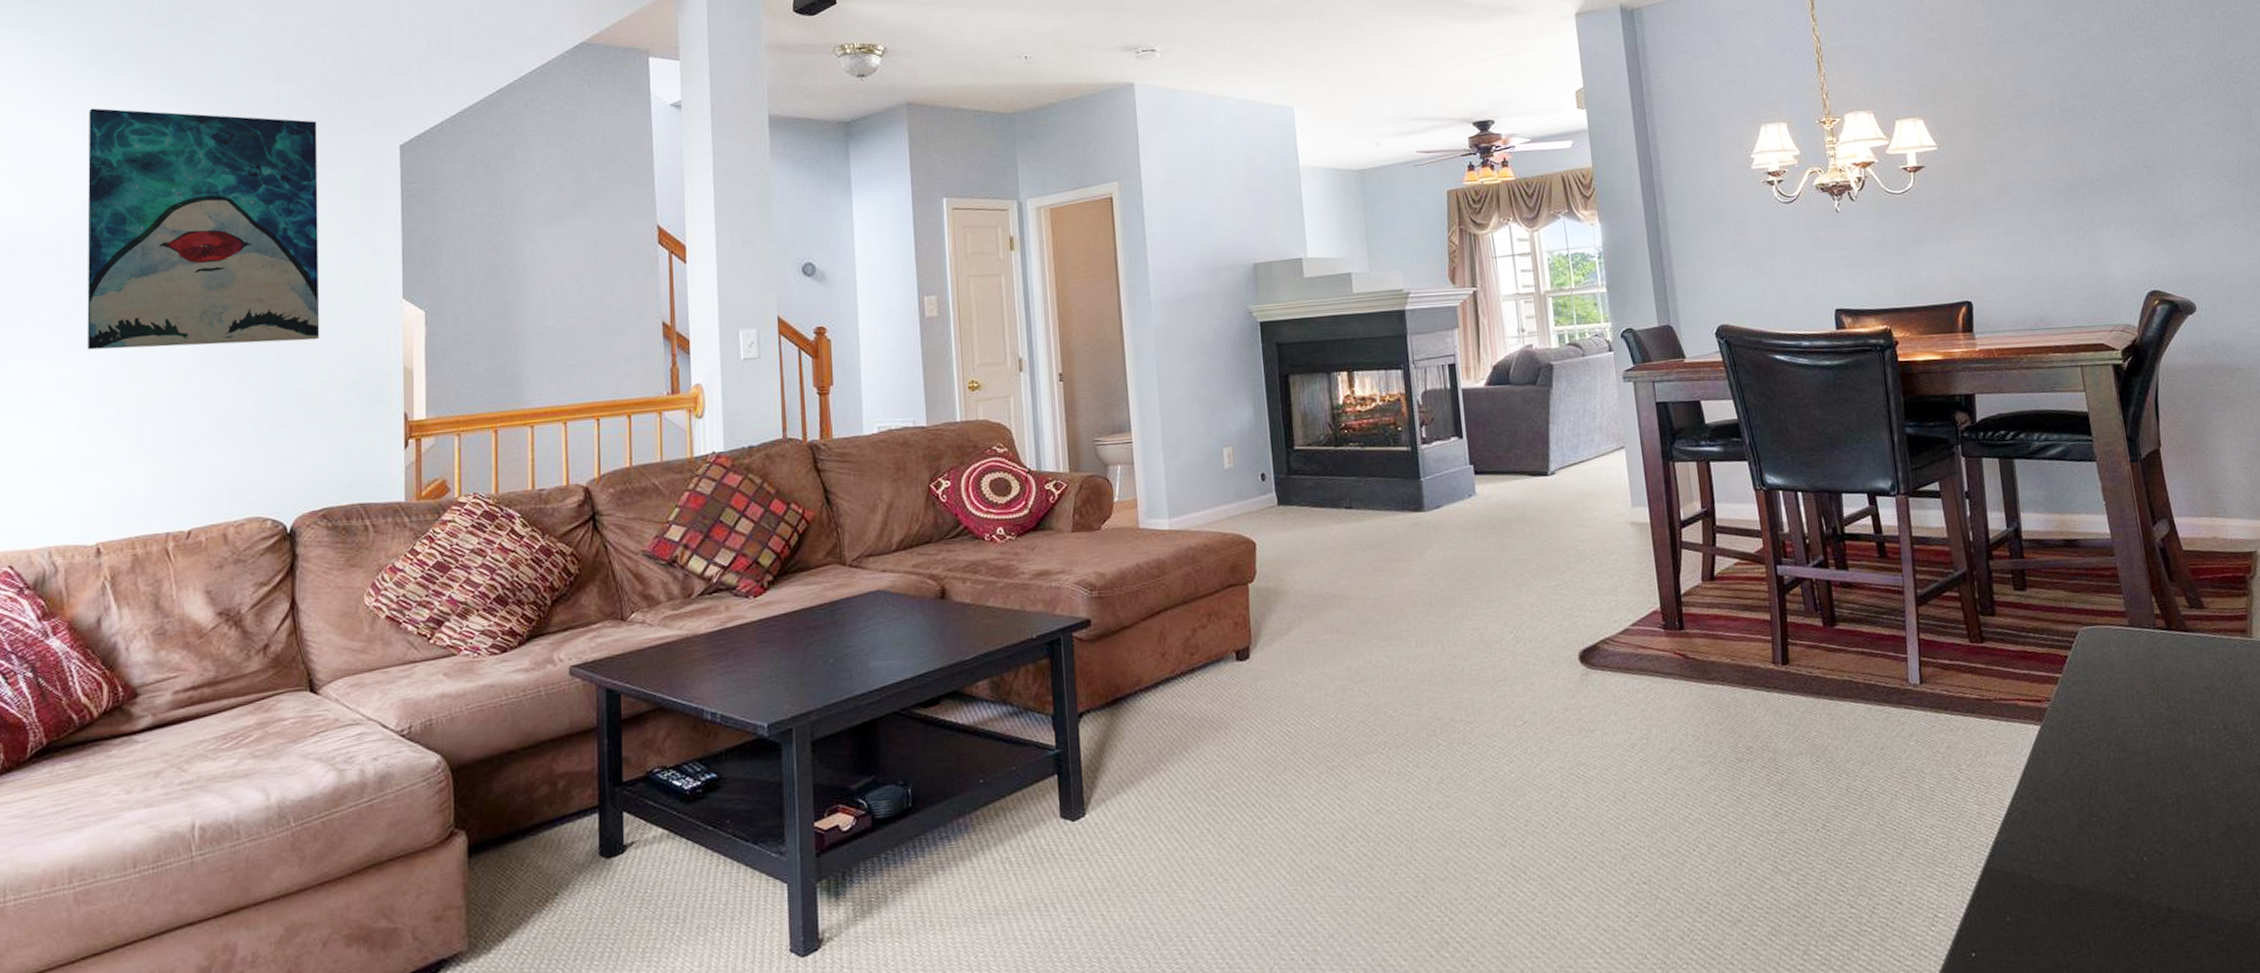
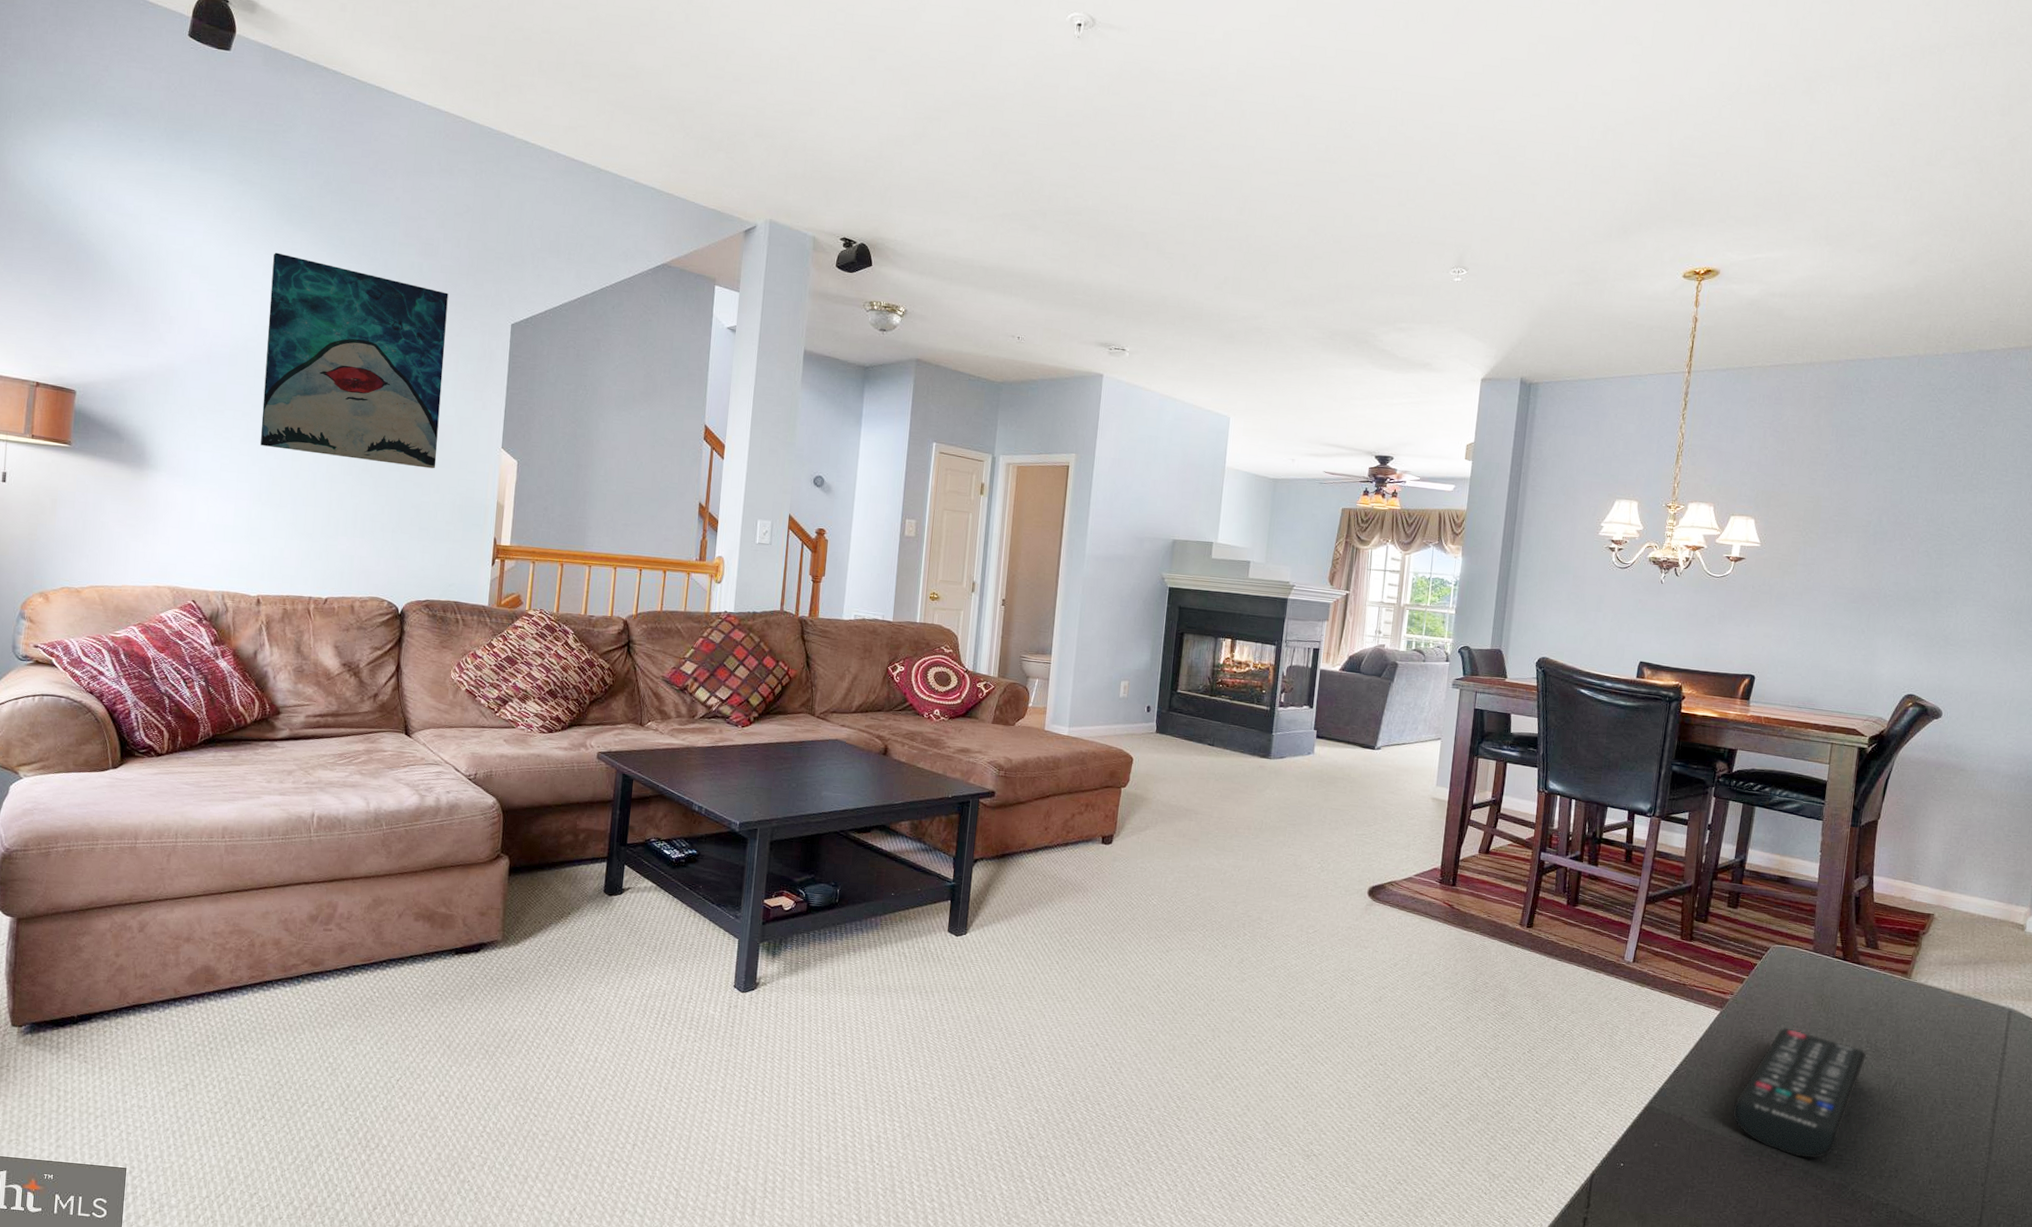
remote control: none [2088,730,2230,899] -> present [1732,1027,1867,1159]

